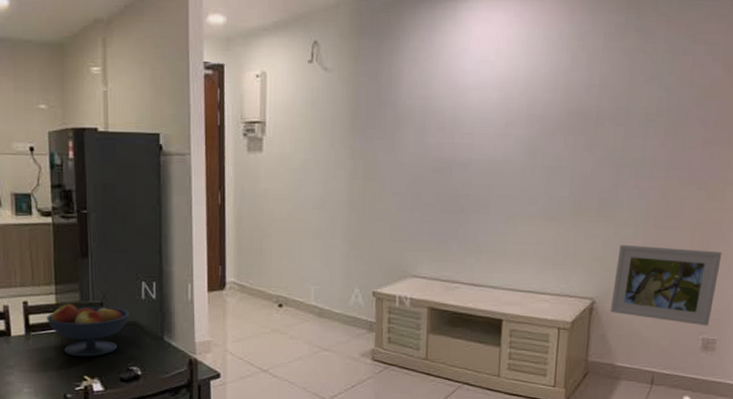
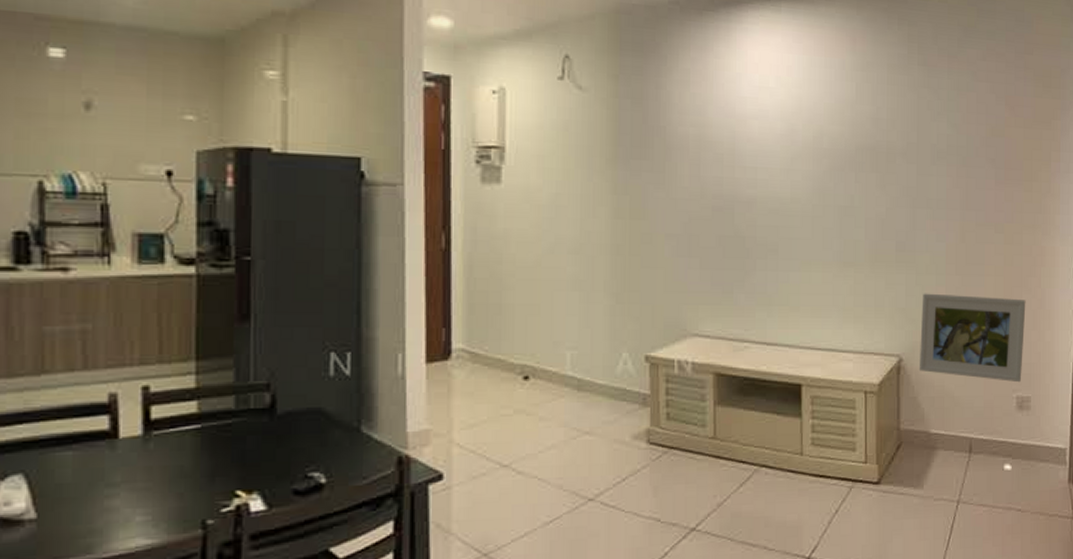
fruit bowl: present [47,304,130,357] -> none [180,386,311,463]

